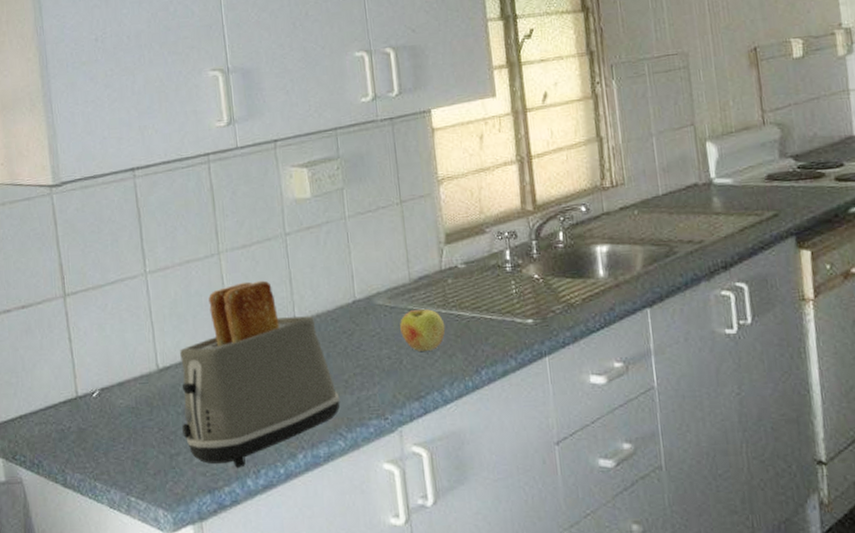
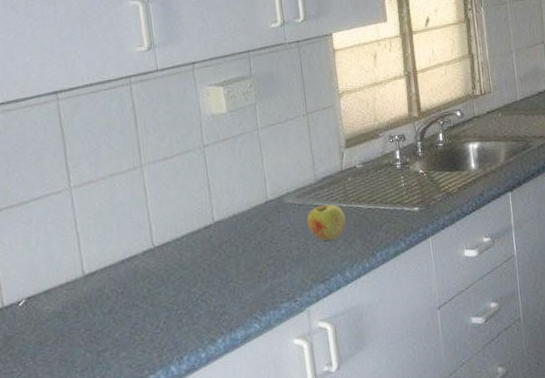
toaster: present [180,280,341,468] -> none [105,188,256,357]

